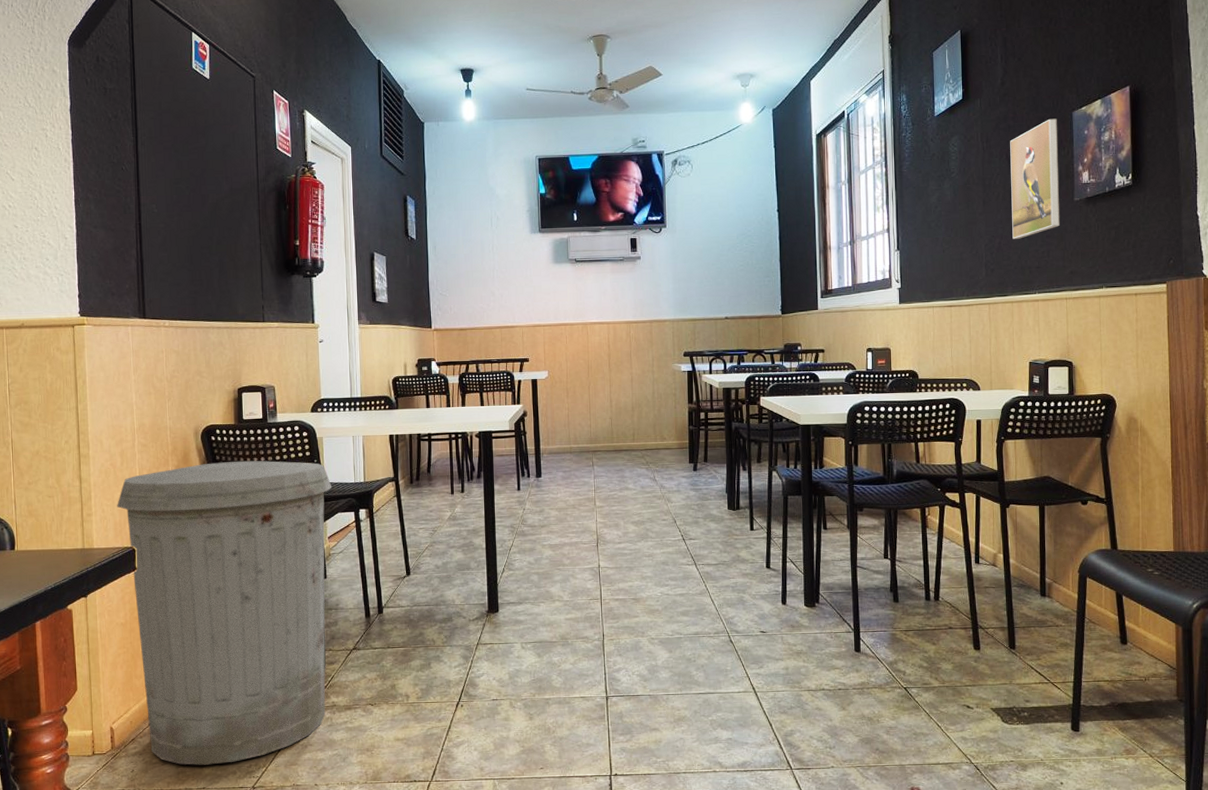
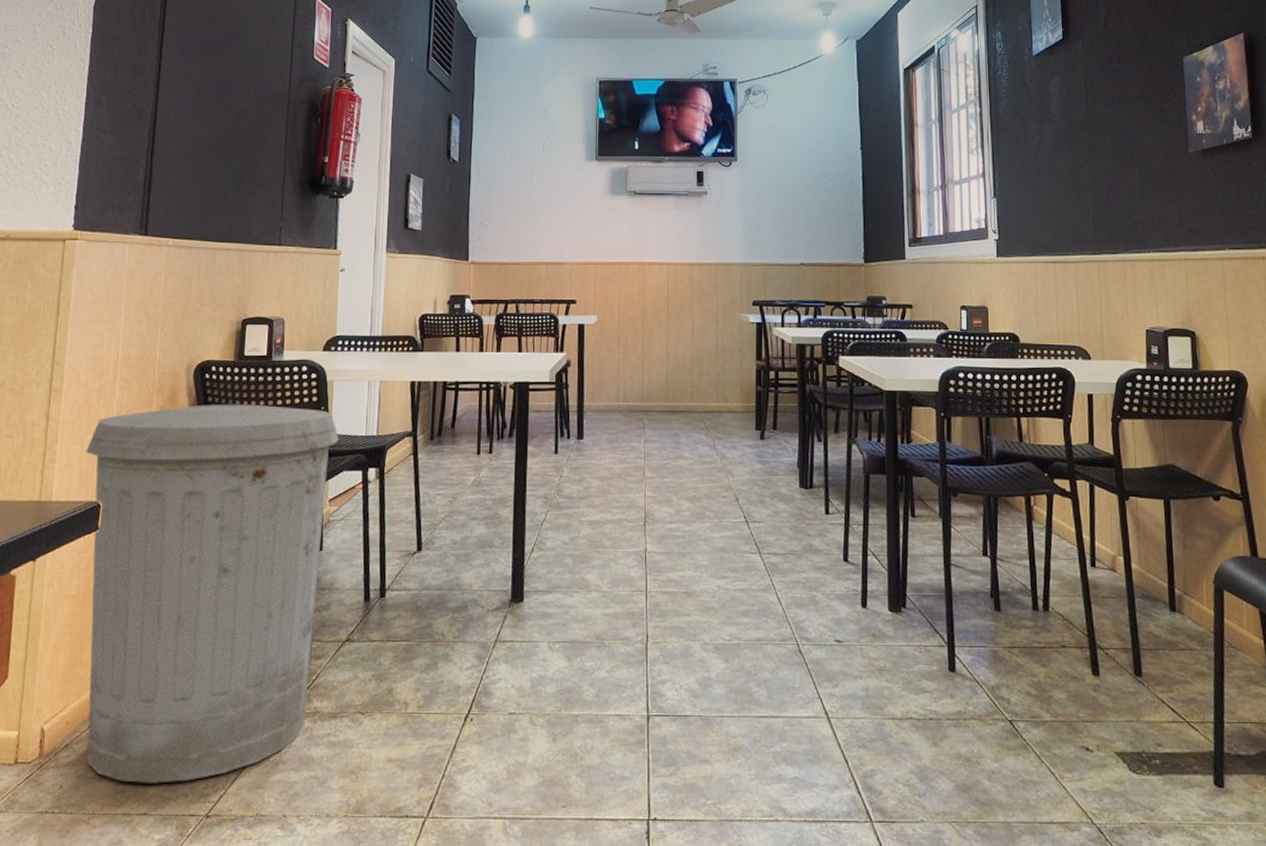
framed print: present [1010,118,1060,239] -> none [1116,63,1174,191]

